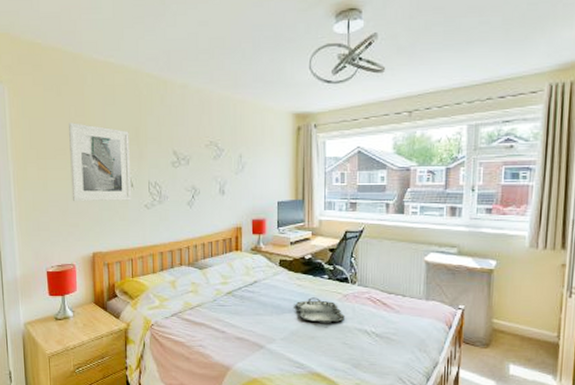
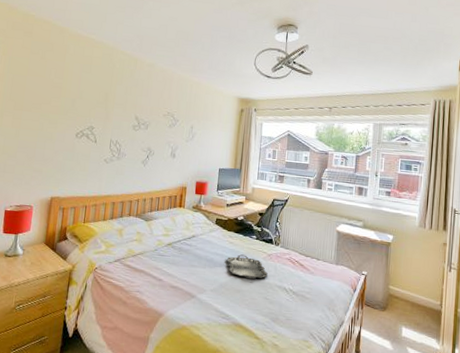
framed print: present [69,123,132,202] -> none [39,82,100,154]

